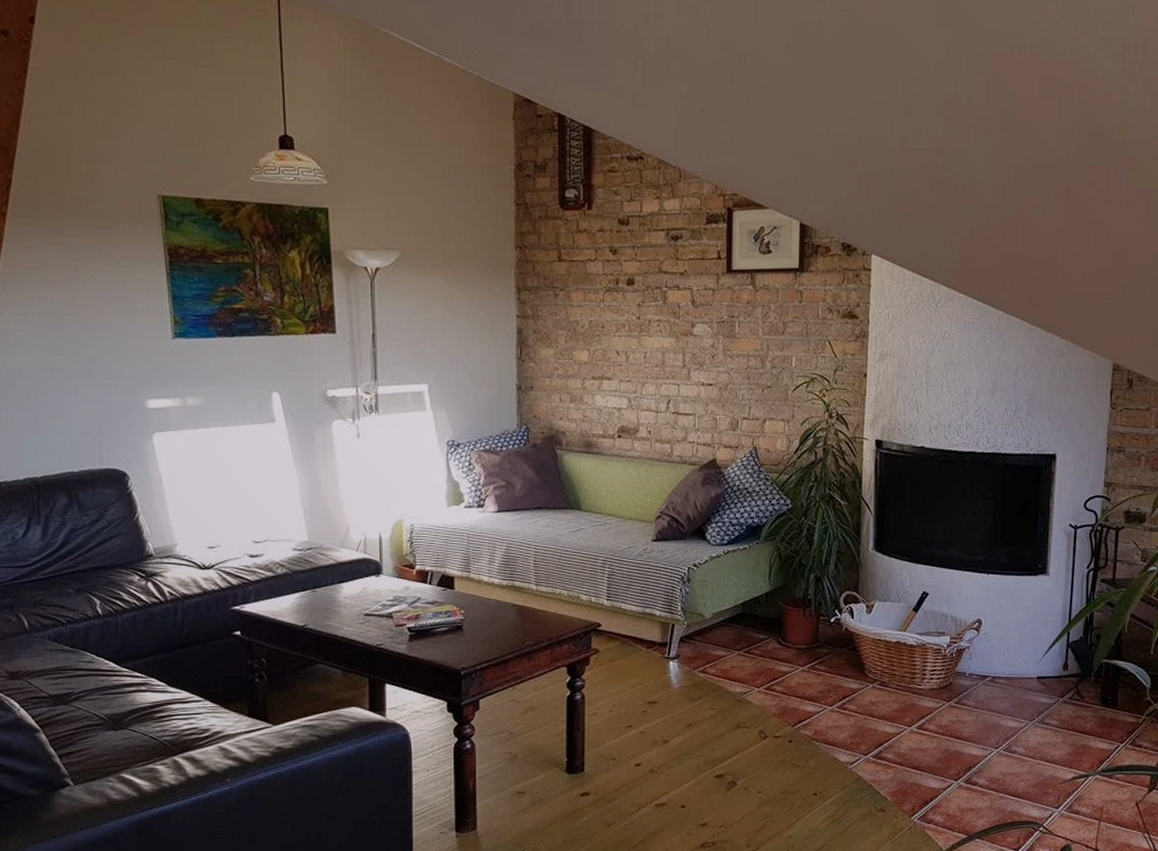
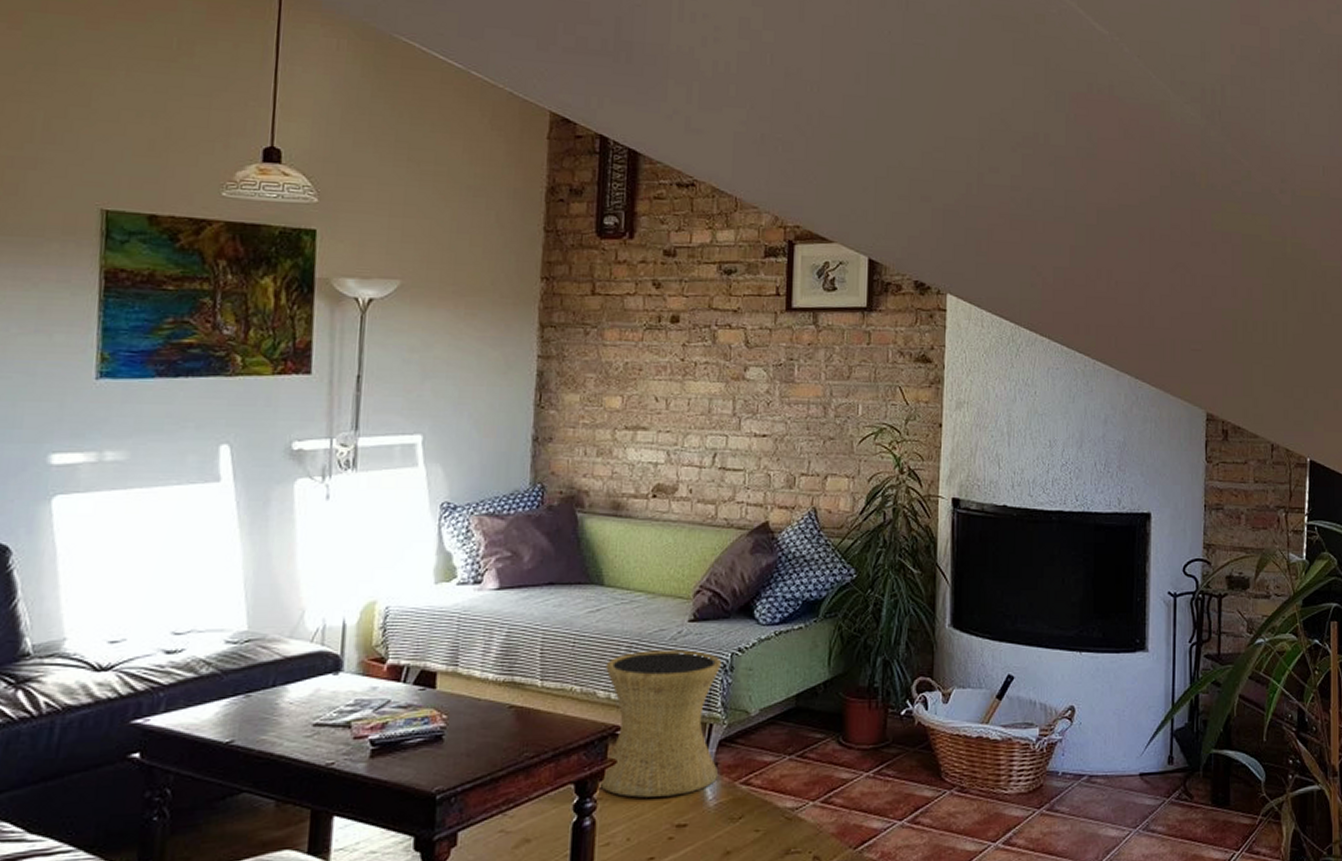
side table: none [585,564,681,679] -> present [597,650,722,798]

